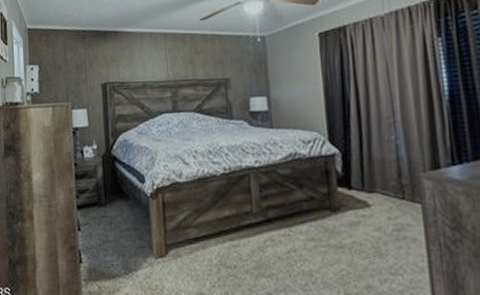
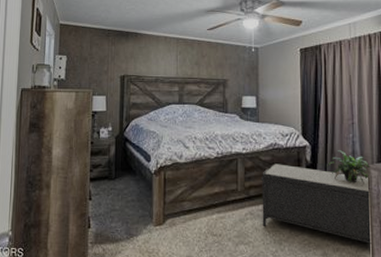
bench: none [280,177,430,273] -> present [261,163,371,244]
potted plant: none [364,157,422,201] -> present [327,150,370,186]

